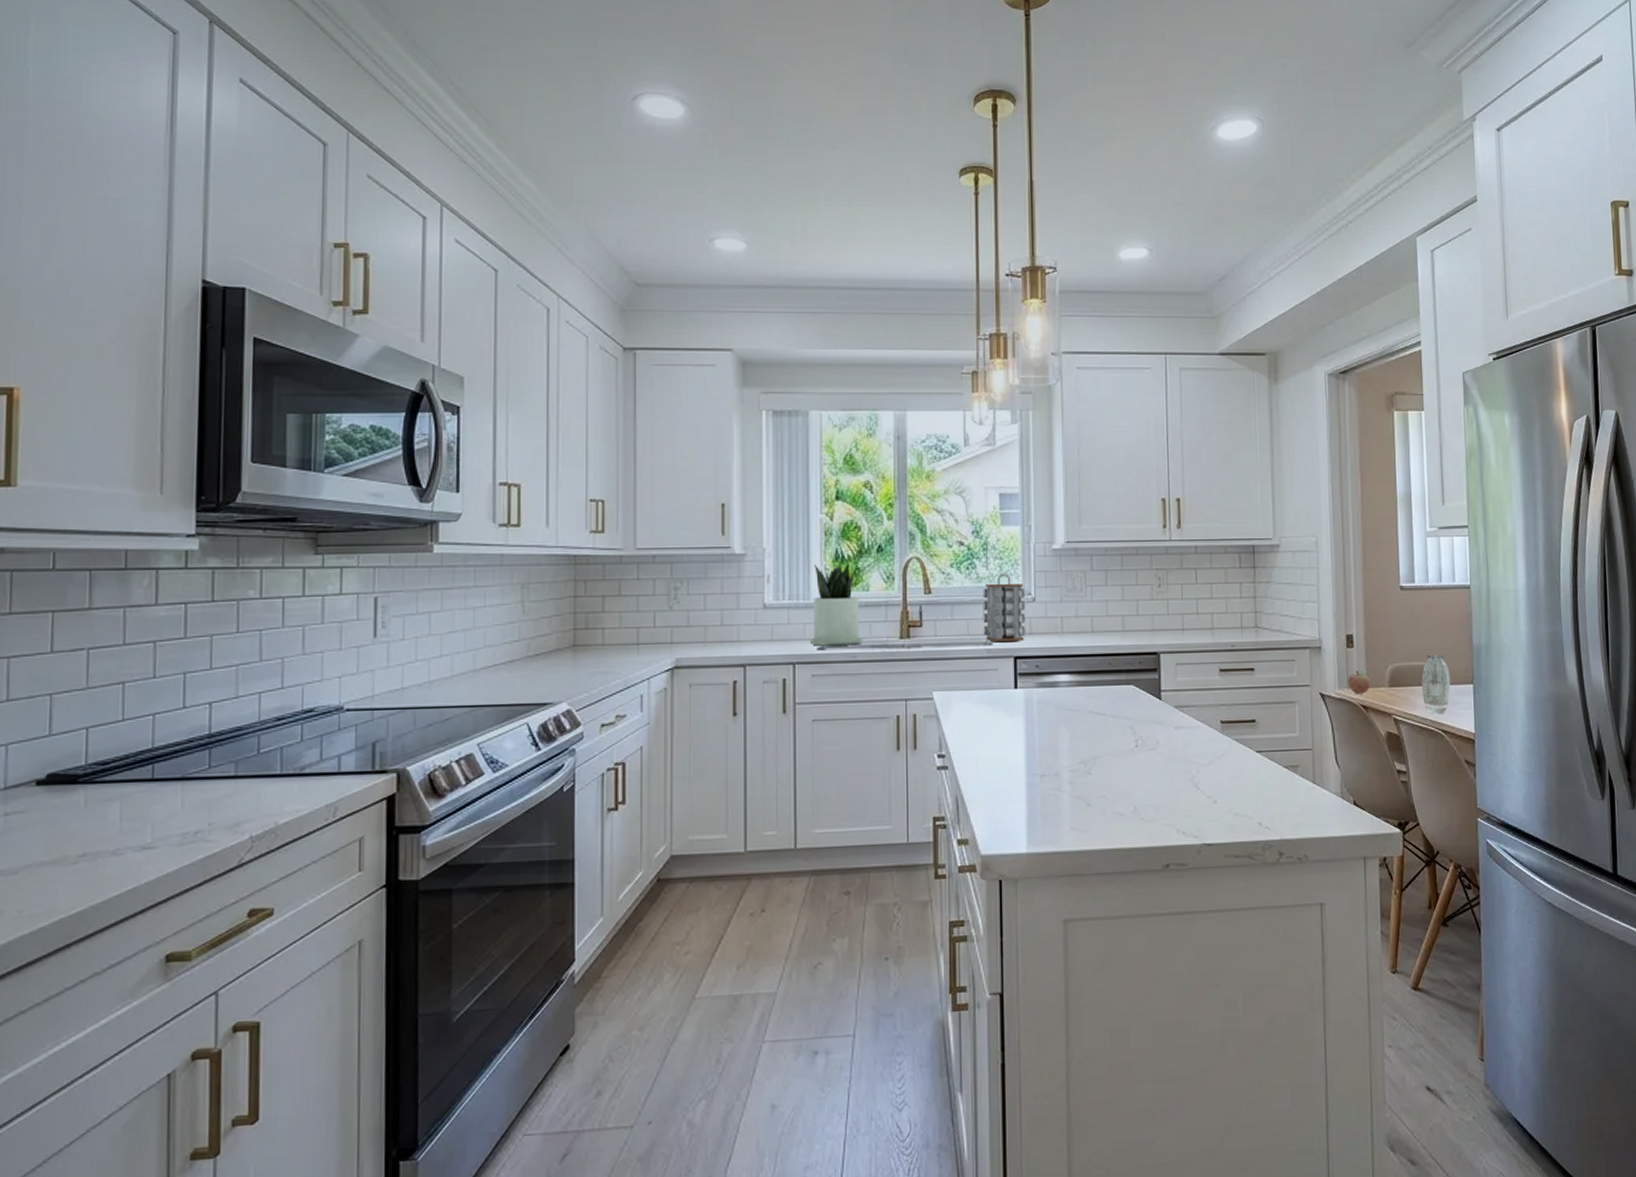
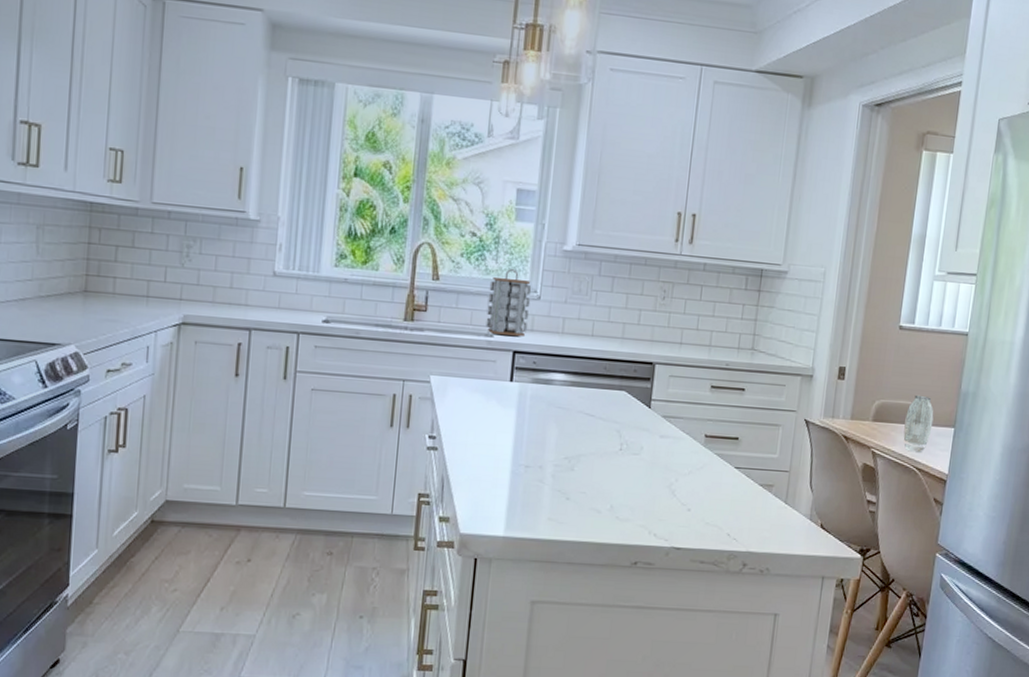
planter: present [809,562,864,646] -> none [315,238,369,322]
fruit: present [1347,669,1371,694] -> none [832,401,856,425]

